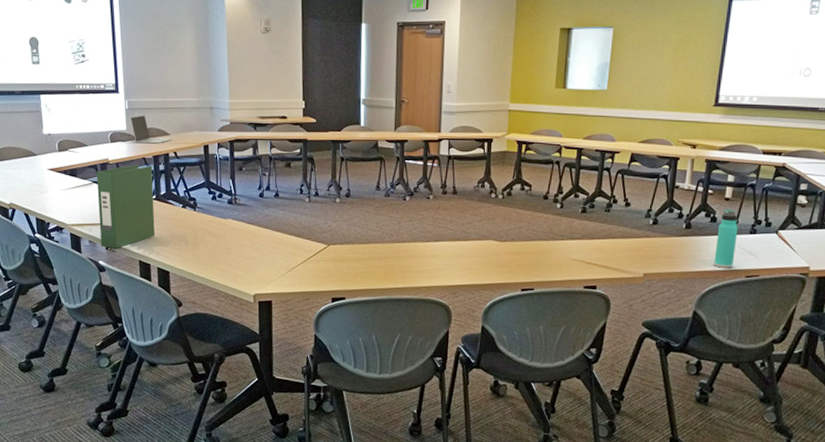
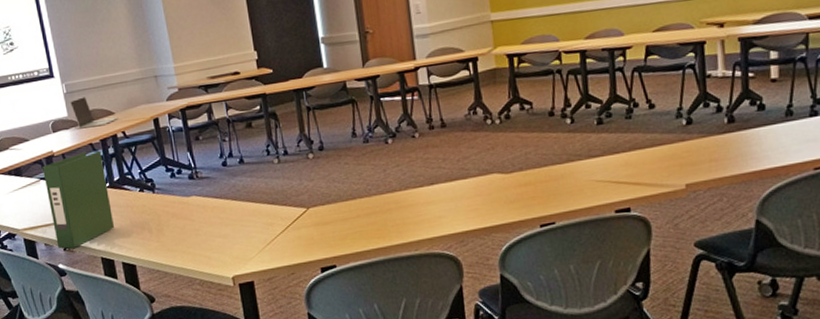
thermos bottle: present [714,208,738,268] -> none [768,91,796,164]

